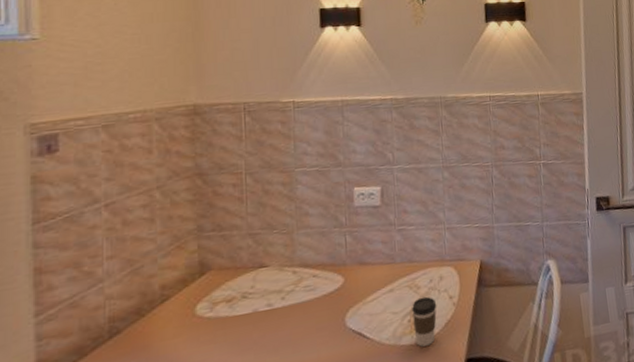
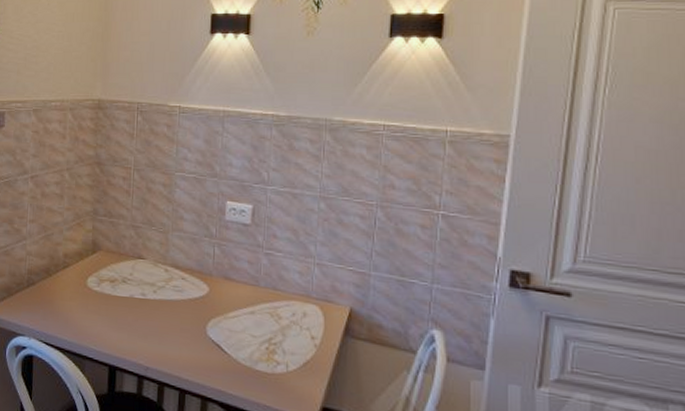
coffee cup: present [412,296,437,347] -> none [270,328,297,380]

